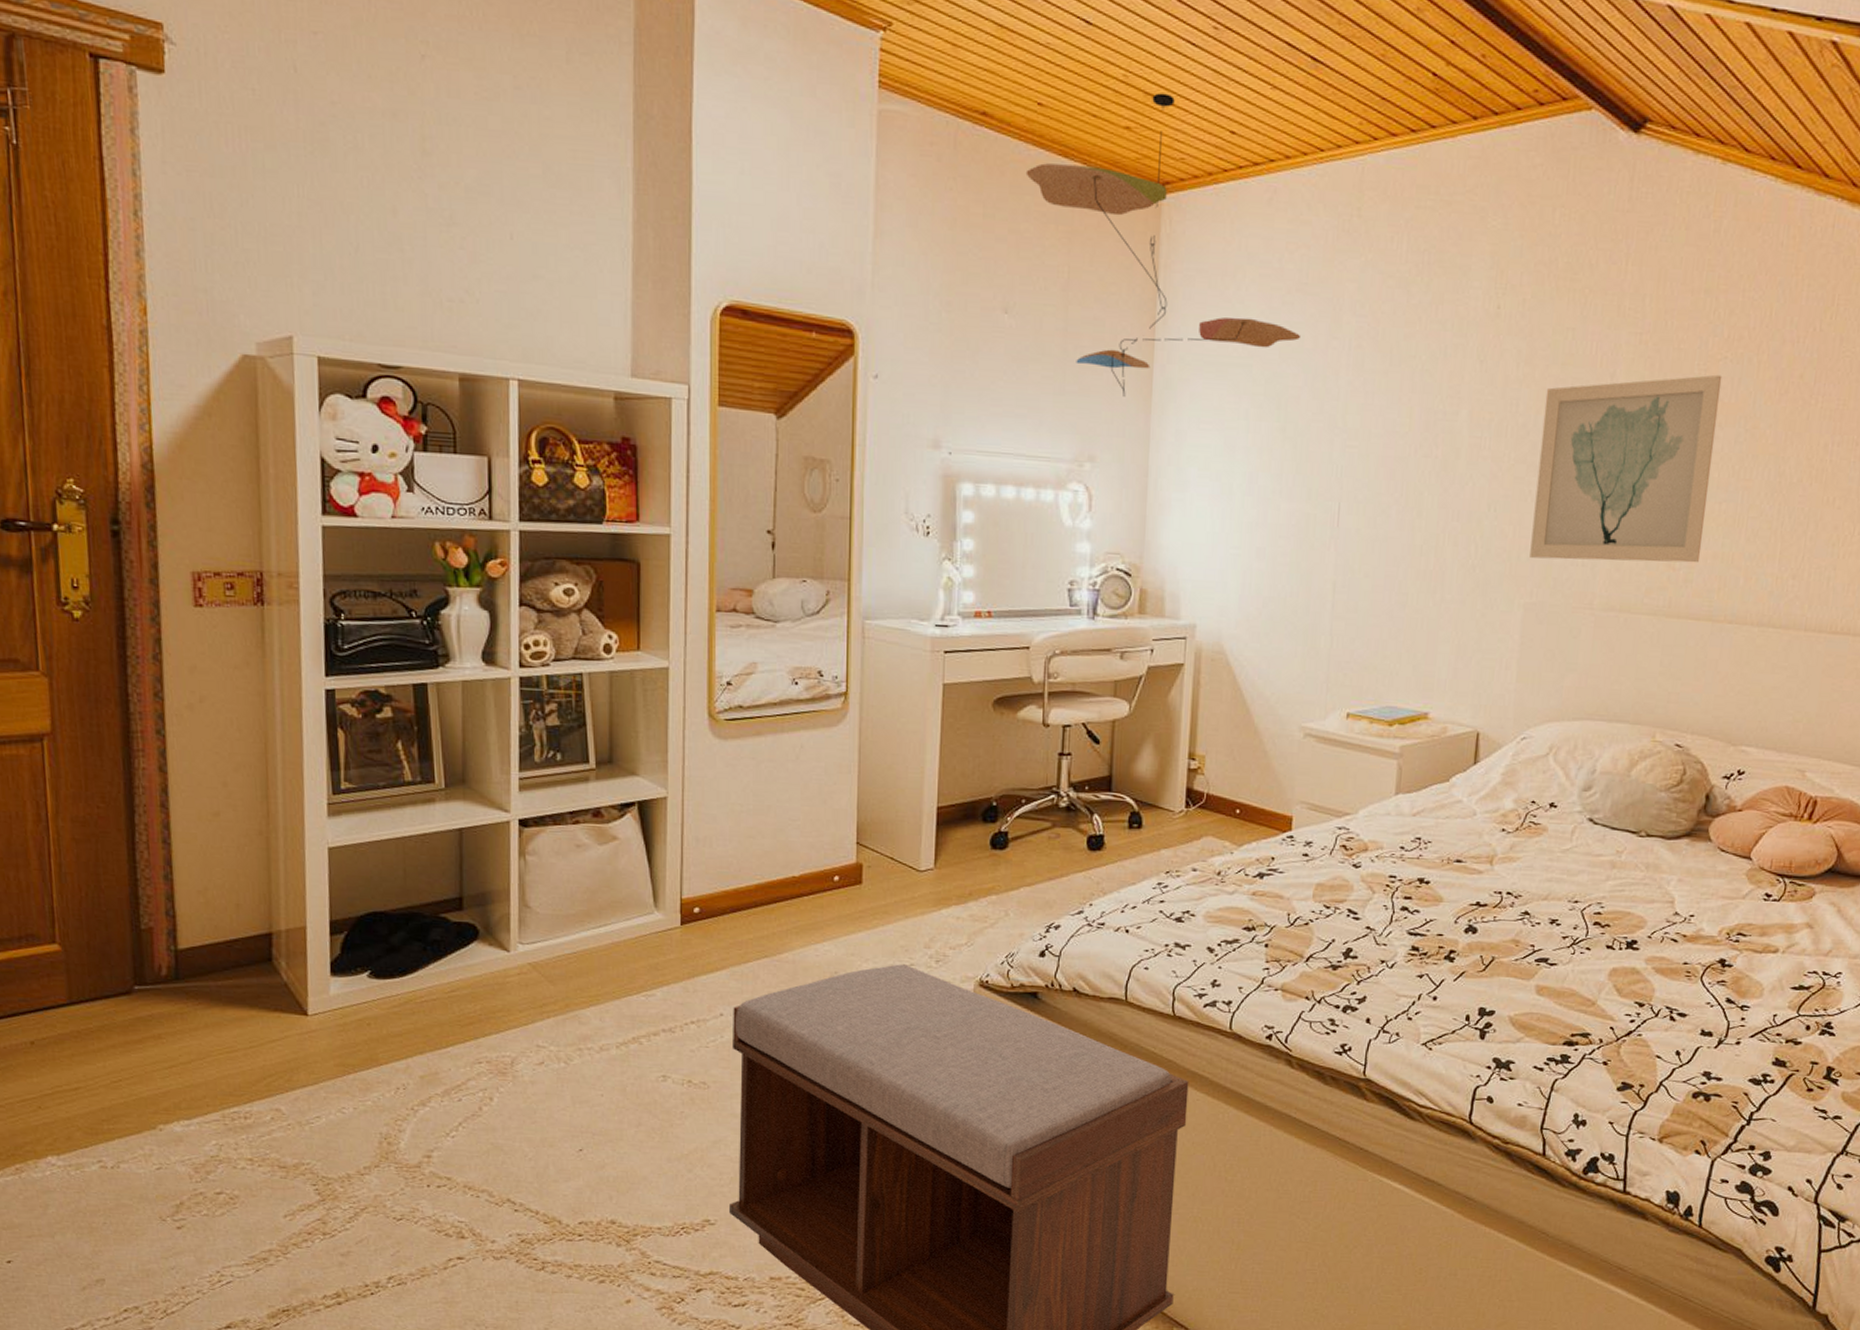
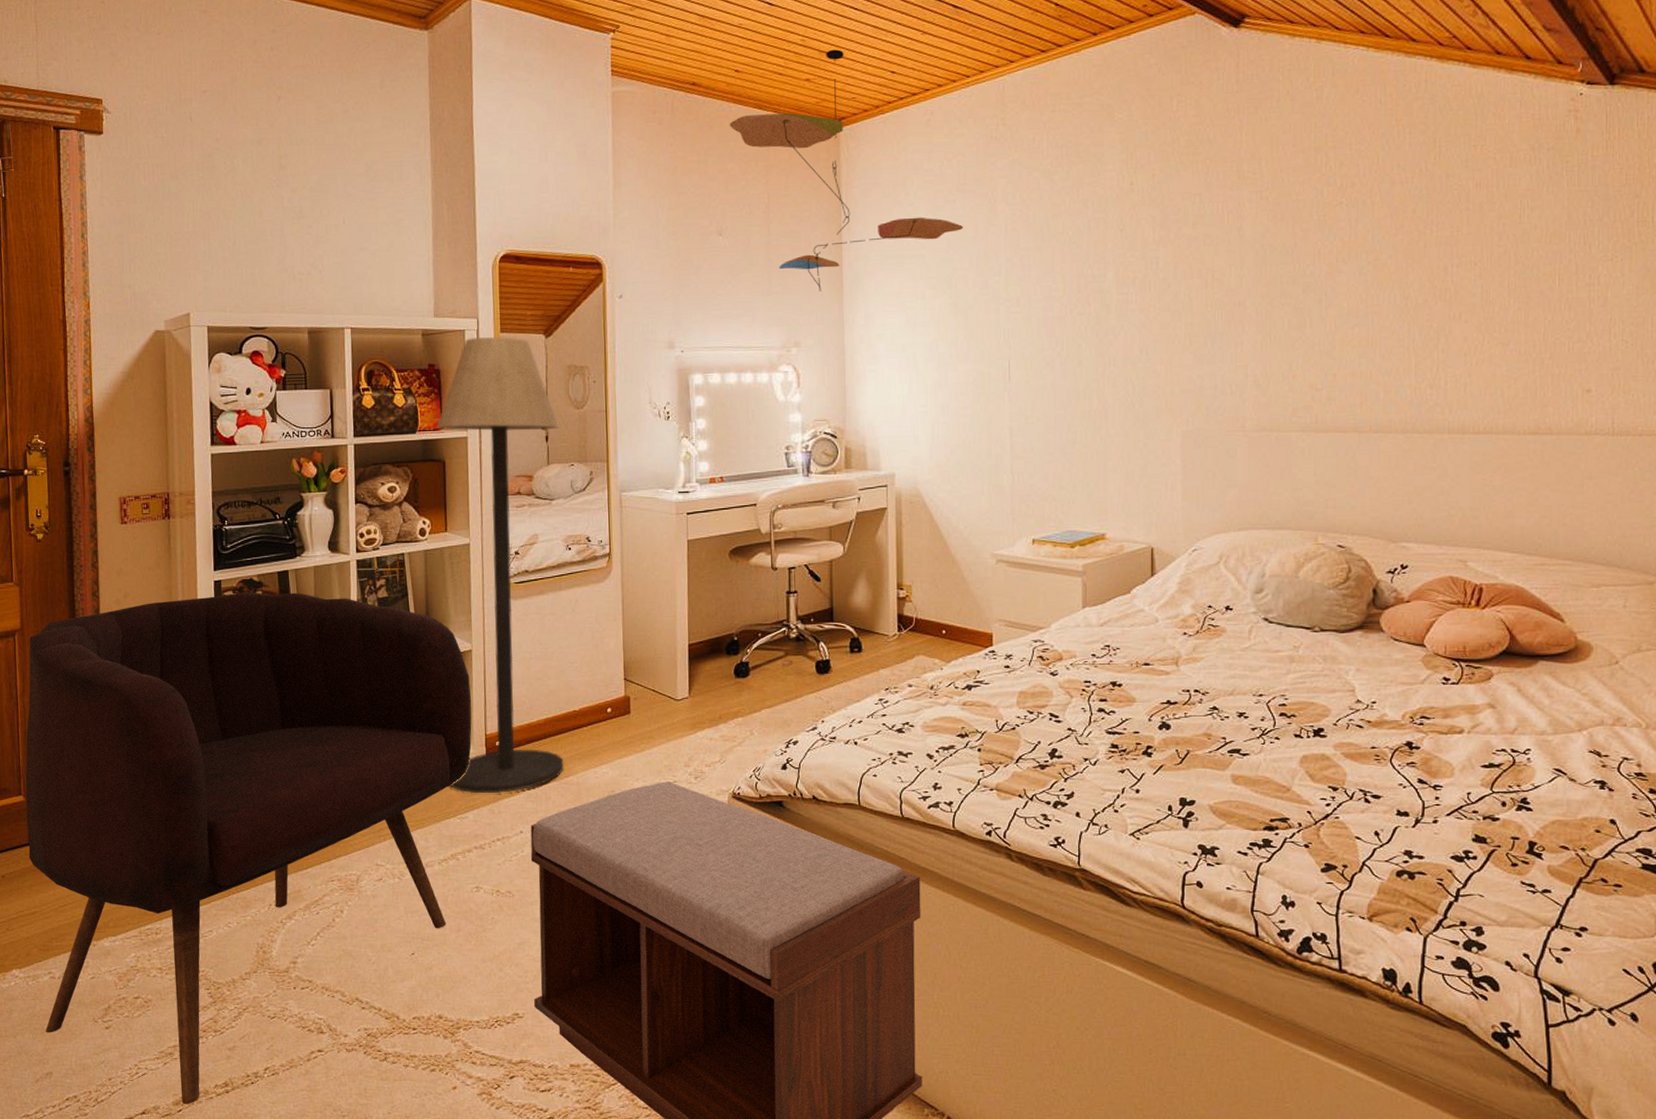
armchair: none [61,706,665,1318] -> present [25,592,472,1105]
floor lamp: none [630,409,789,969] -> present [437,336,564,794]
wall art: present [1530,374,1723,563] -> none [1181,218,1340,391]

